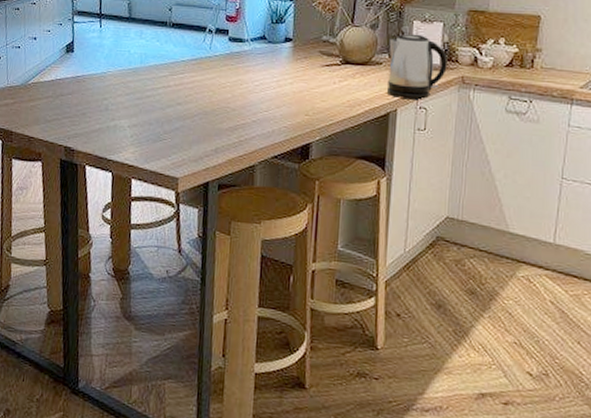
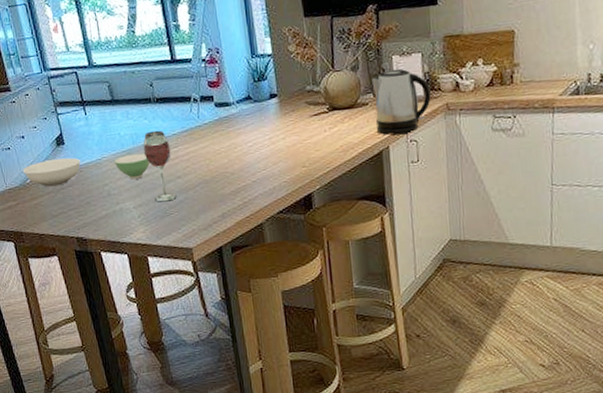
bowl: none [27,65,85,92] -> present [22,157,81,187]
bowl: none [118,73,153,99] -> present [113,153,150,180]
wineglass: none [149,54,177,126] -> present [143,130,177,202]

